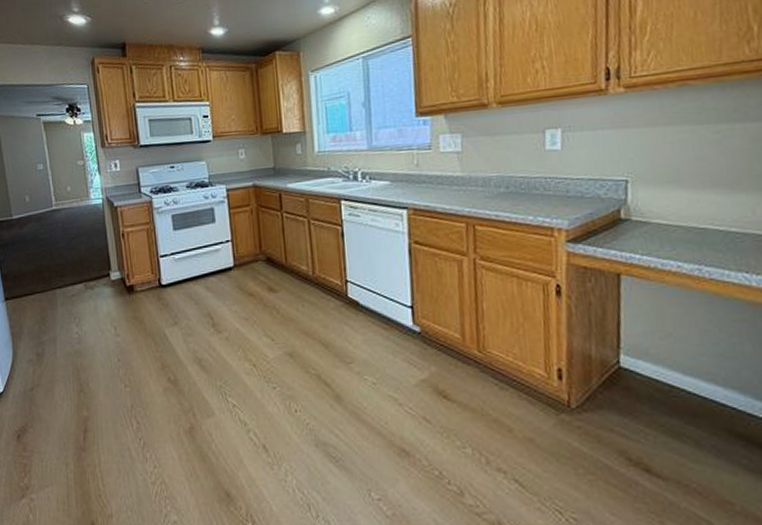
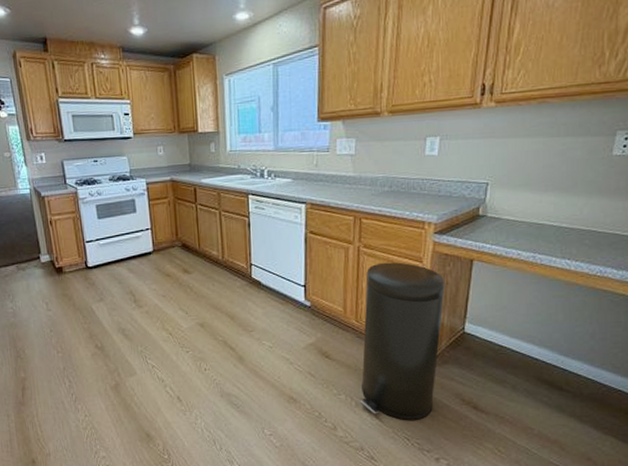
pedal bin: none [486,277,589,487] -> present [360,262,445,421]

